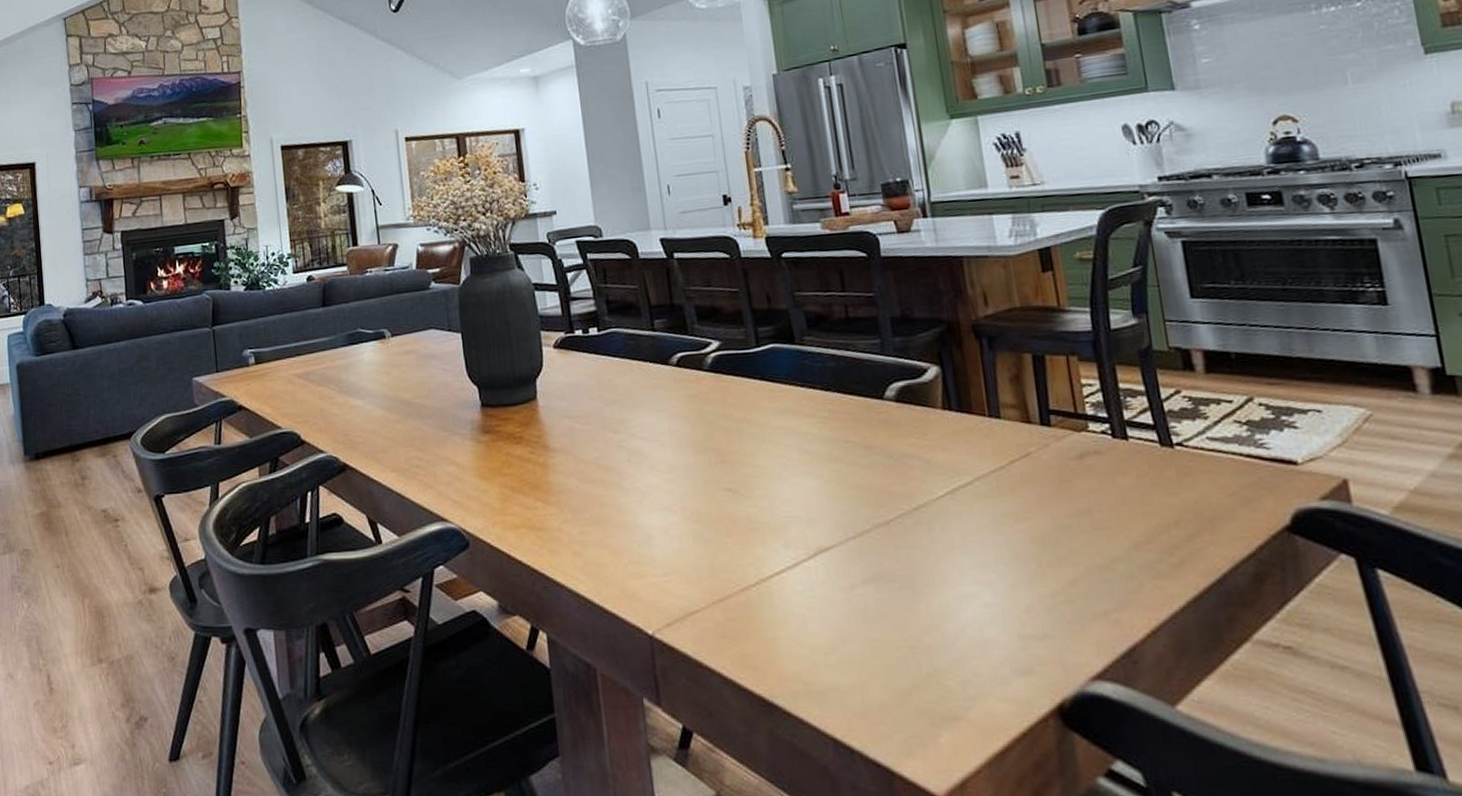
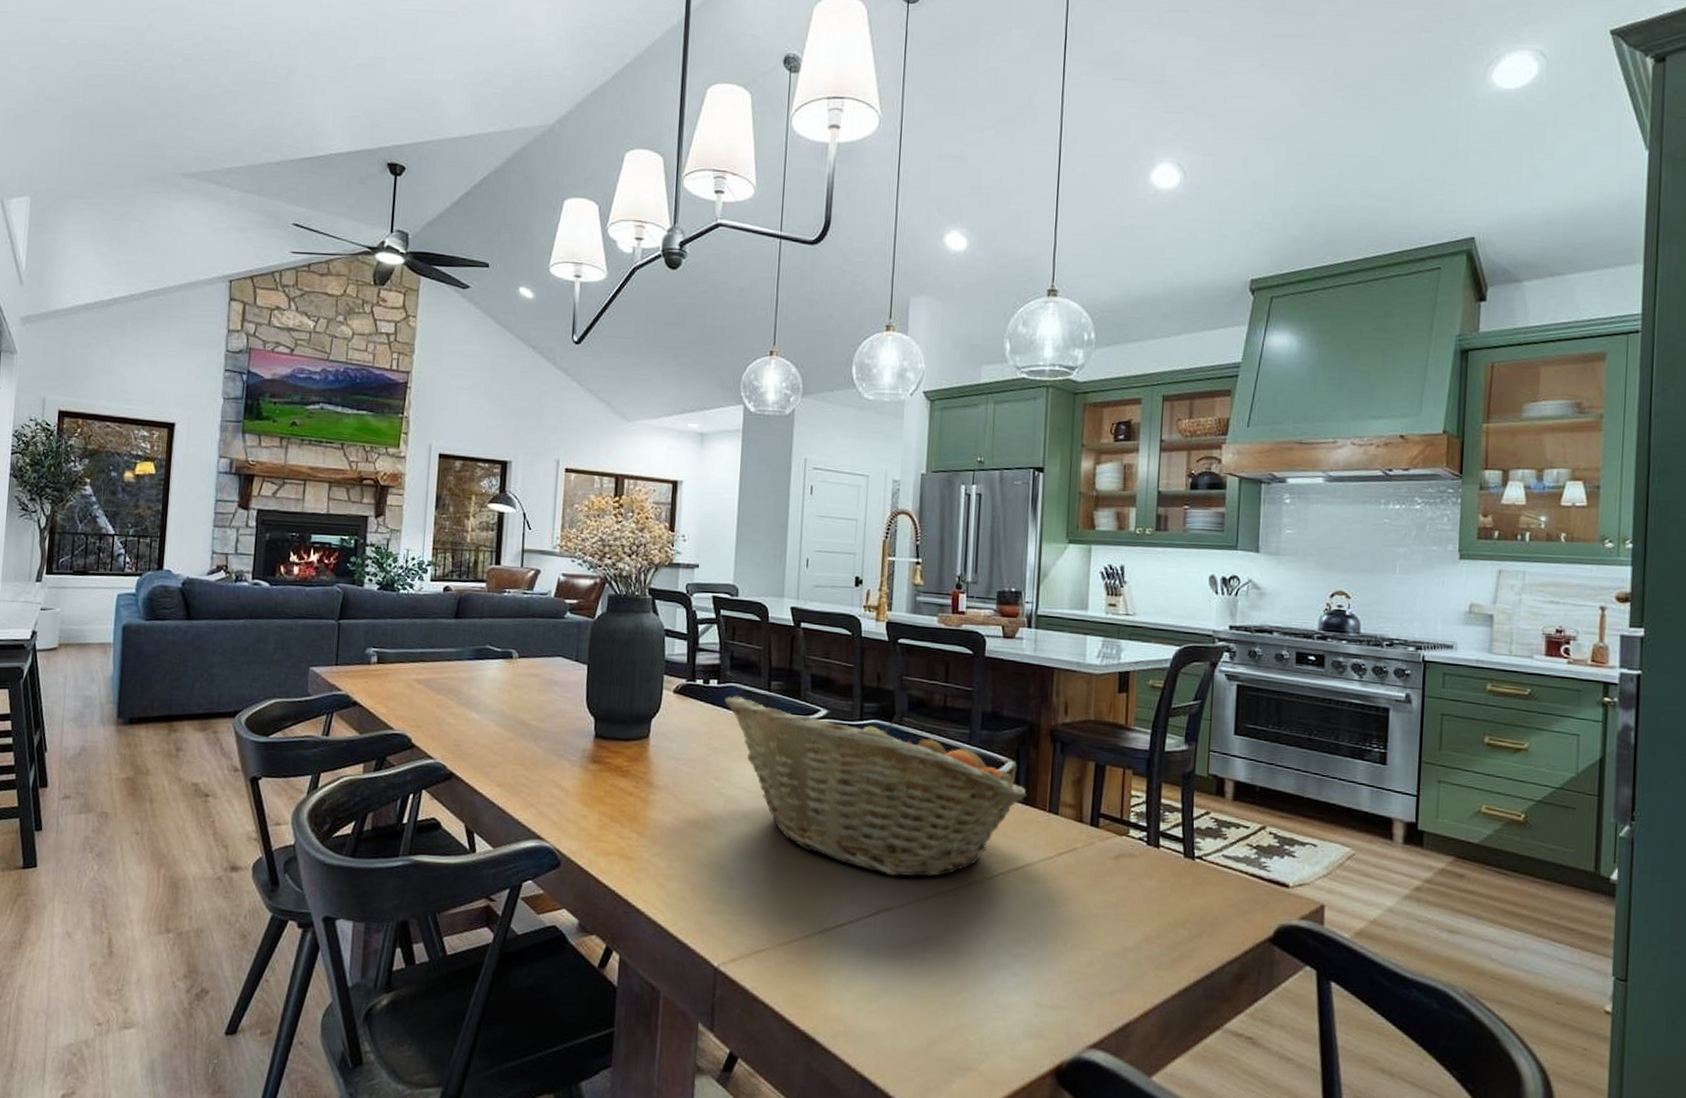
fruit basket: none [608,336,961,512] -> present [724,695,1028,877]

